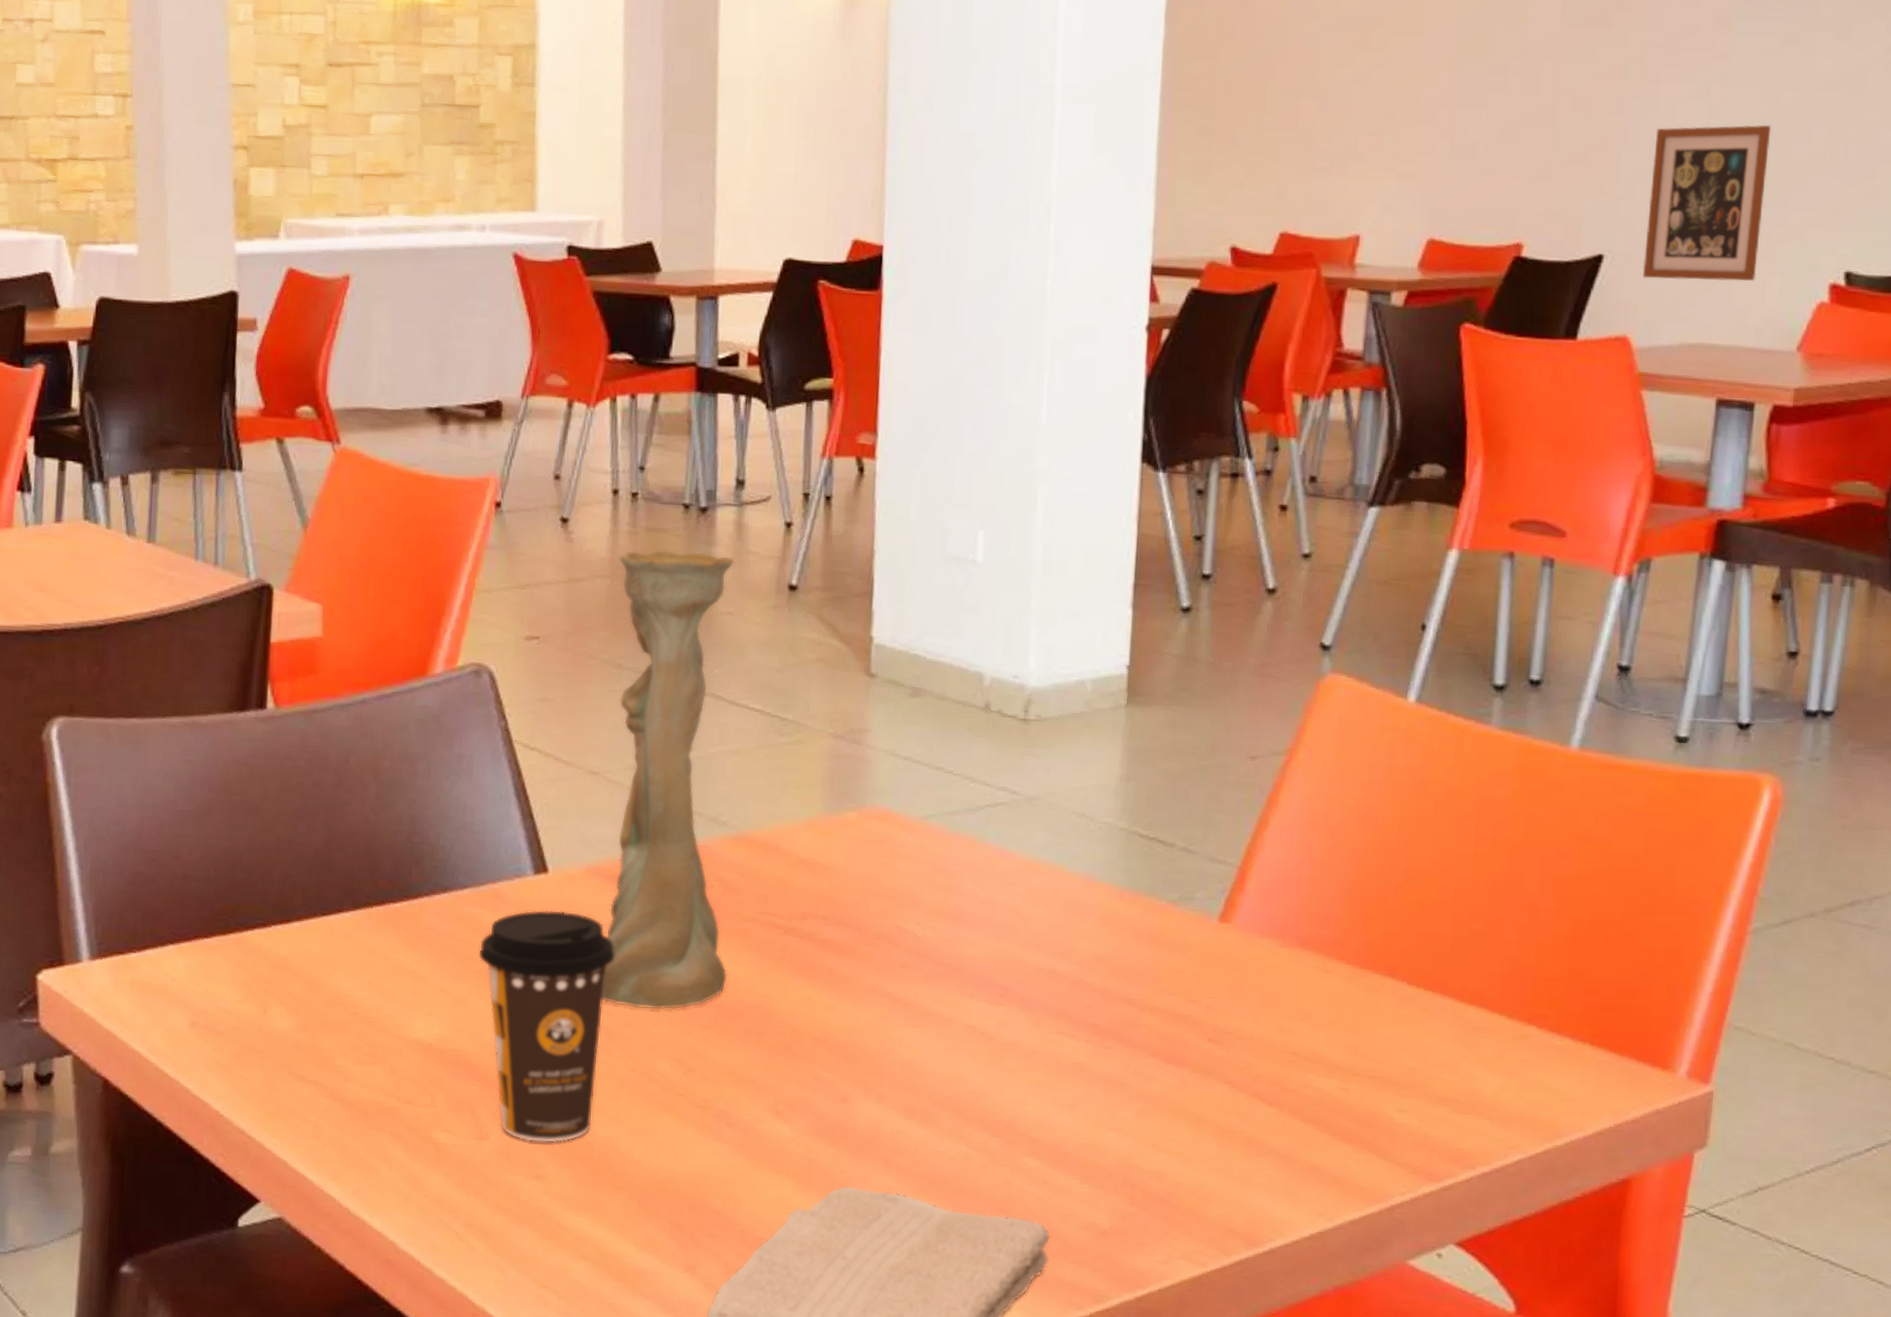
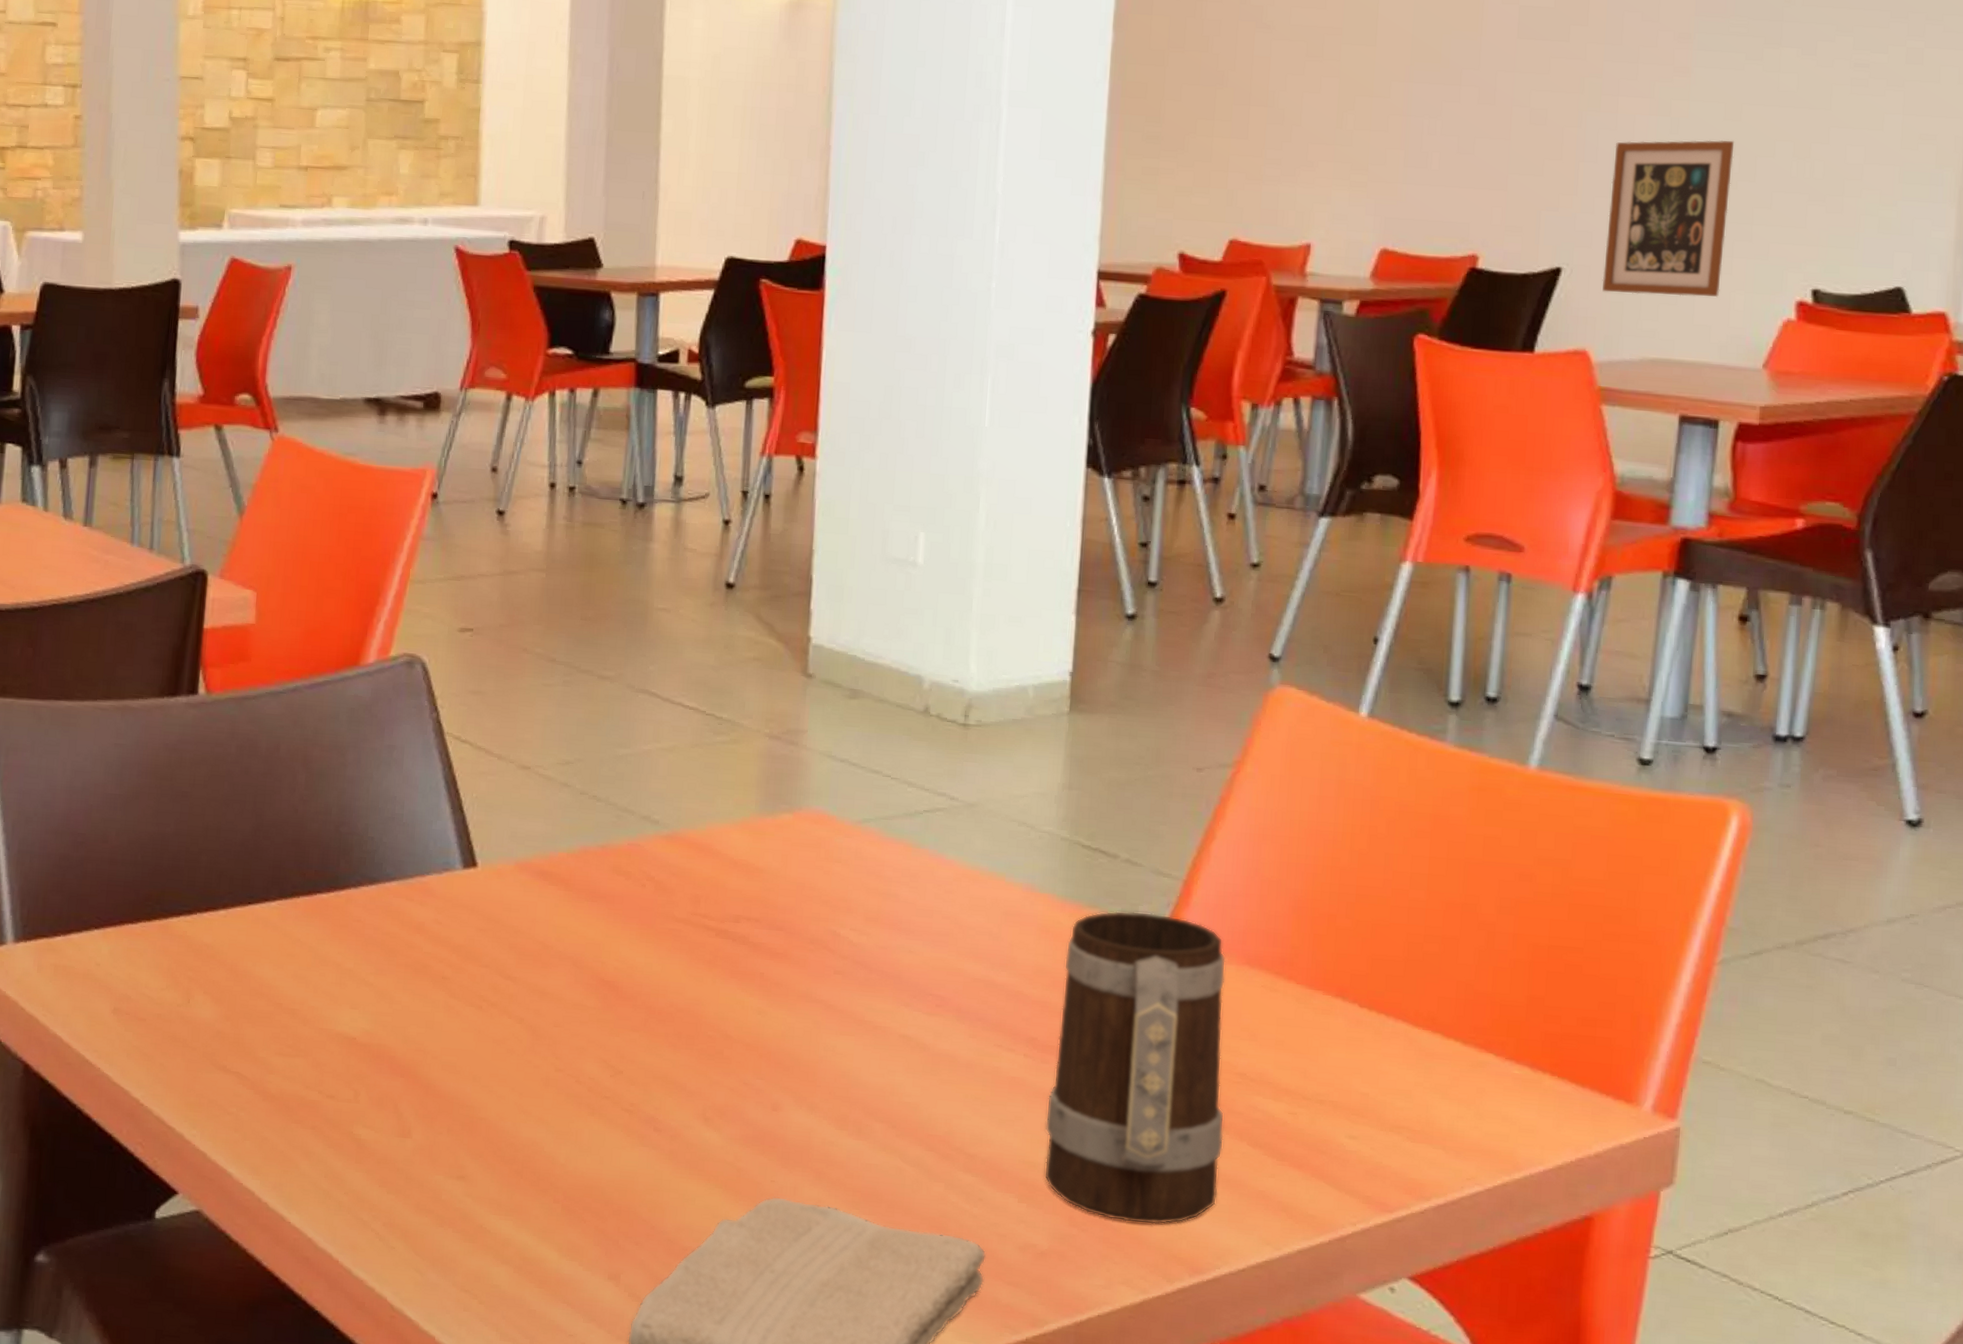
coffee cup: present [478,909,615,1143] -> none [405,904,543,1143]
vase: present [602,549,735,1010] -> none [529,544,671,1011]
mug: none [1105,898,1280,1201] -> present [1044,911,1226,1225]

